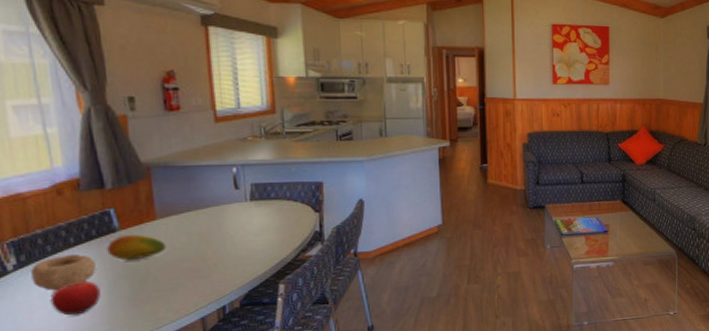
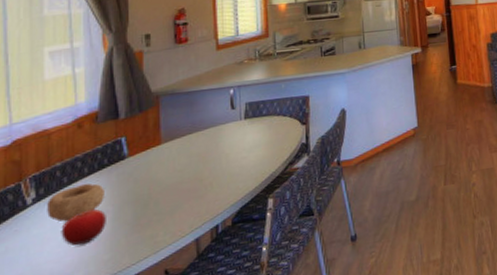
fruit: present [106,233,167,261] -> none [116,159,168,187]

